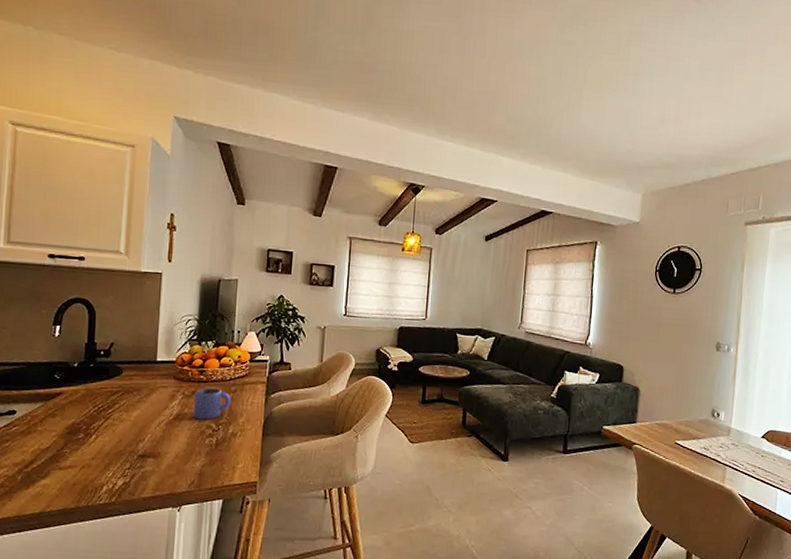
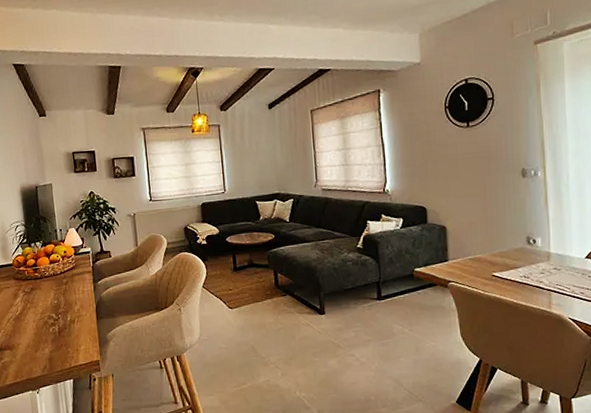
mug: present [192,388,231,420] -> none [32,283,65,312]

